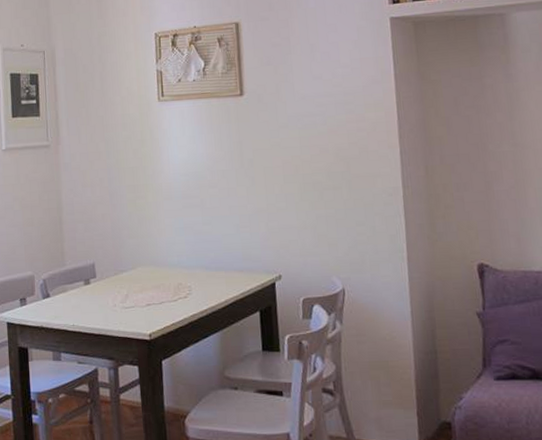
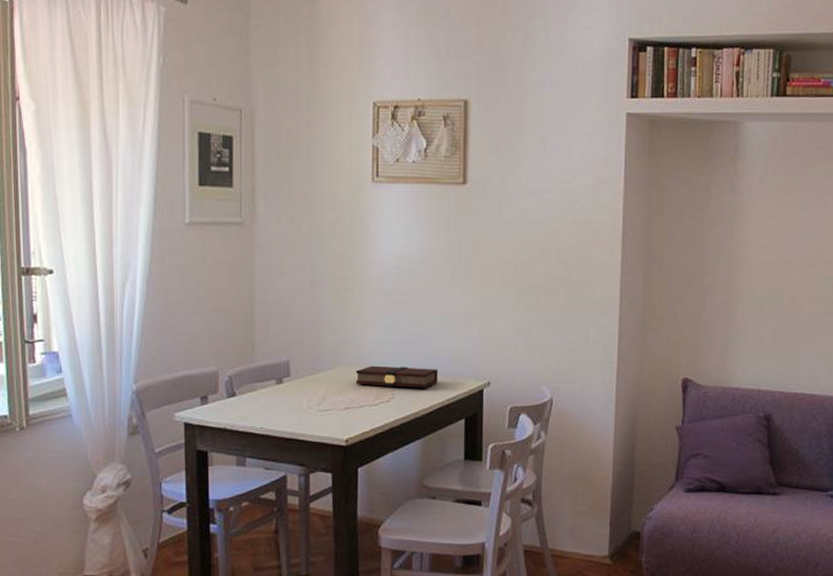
book: none [154,264,231,284] -> present [355,365,438,389]

